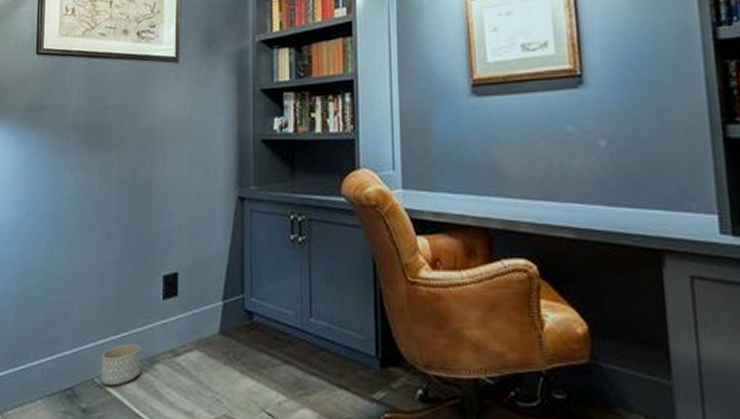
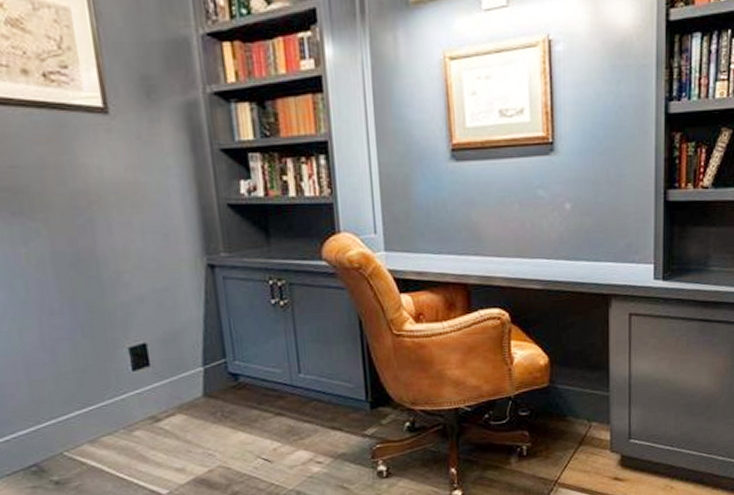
planter: present [100,344,141,386] -> none [67,415,118,458]

